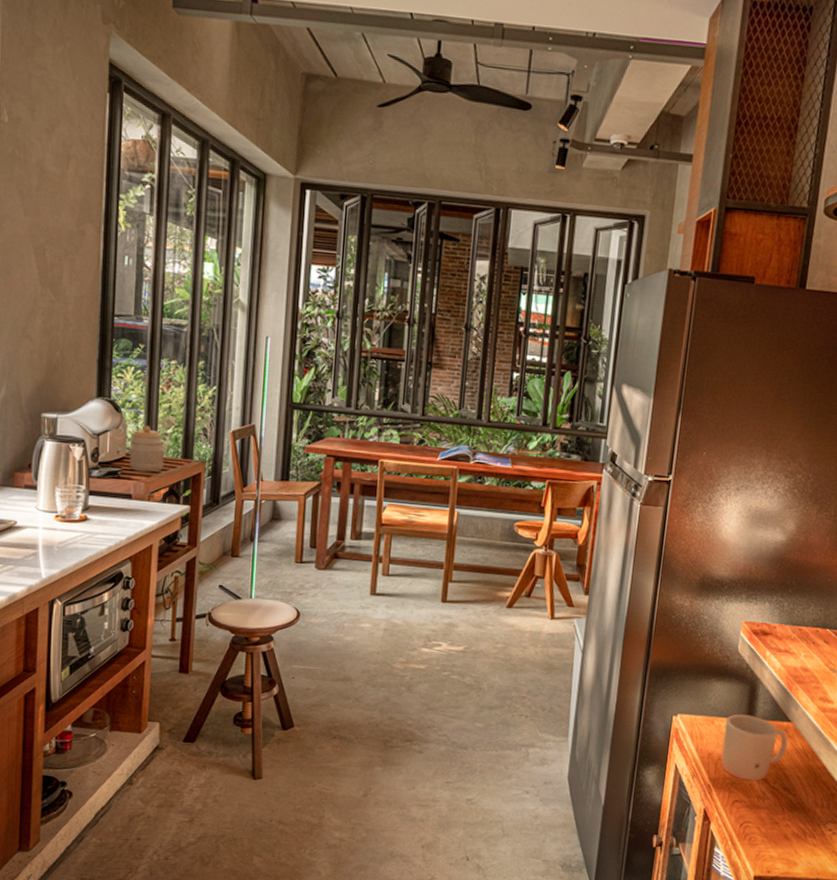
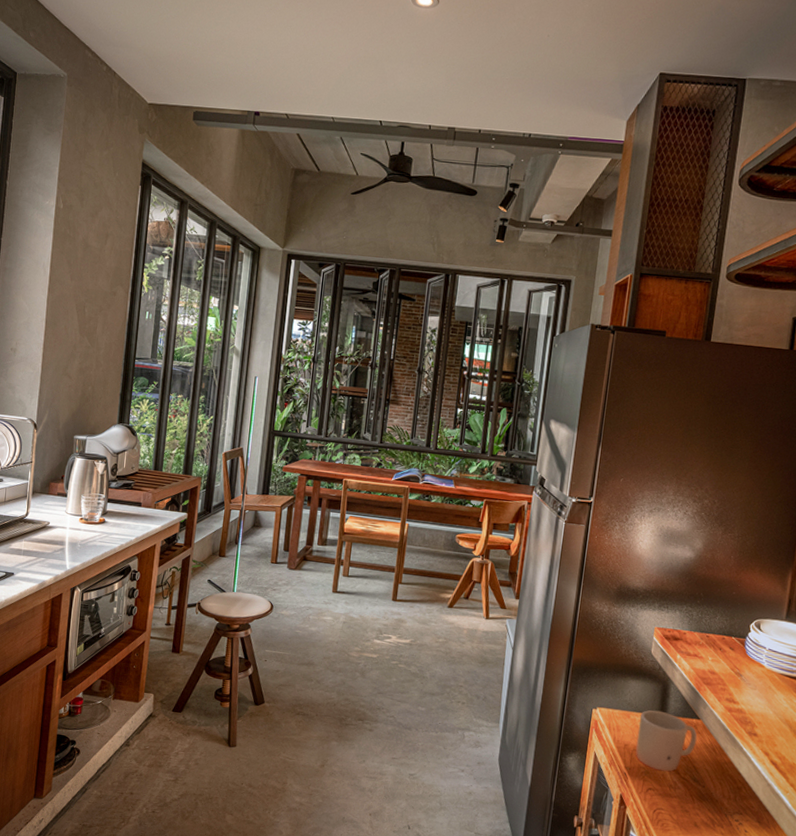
jar: present [128,426,165,473] -> none [140,447,170,485]

